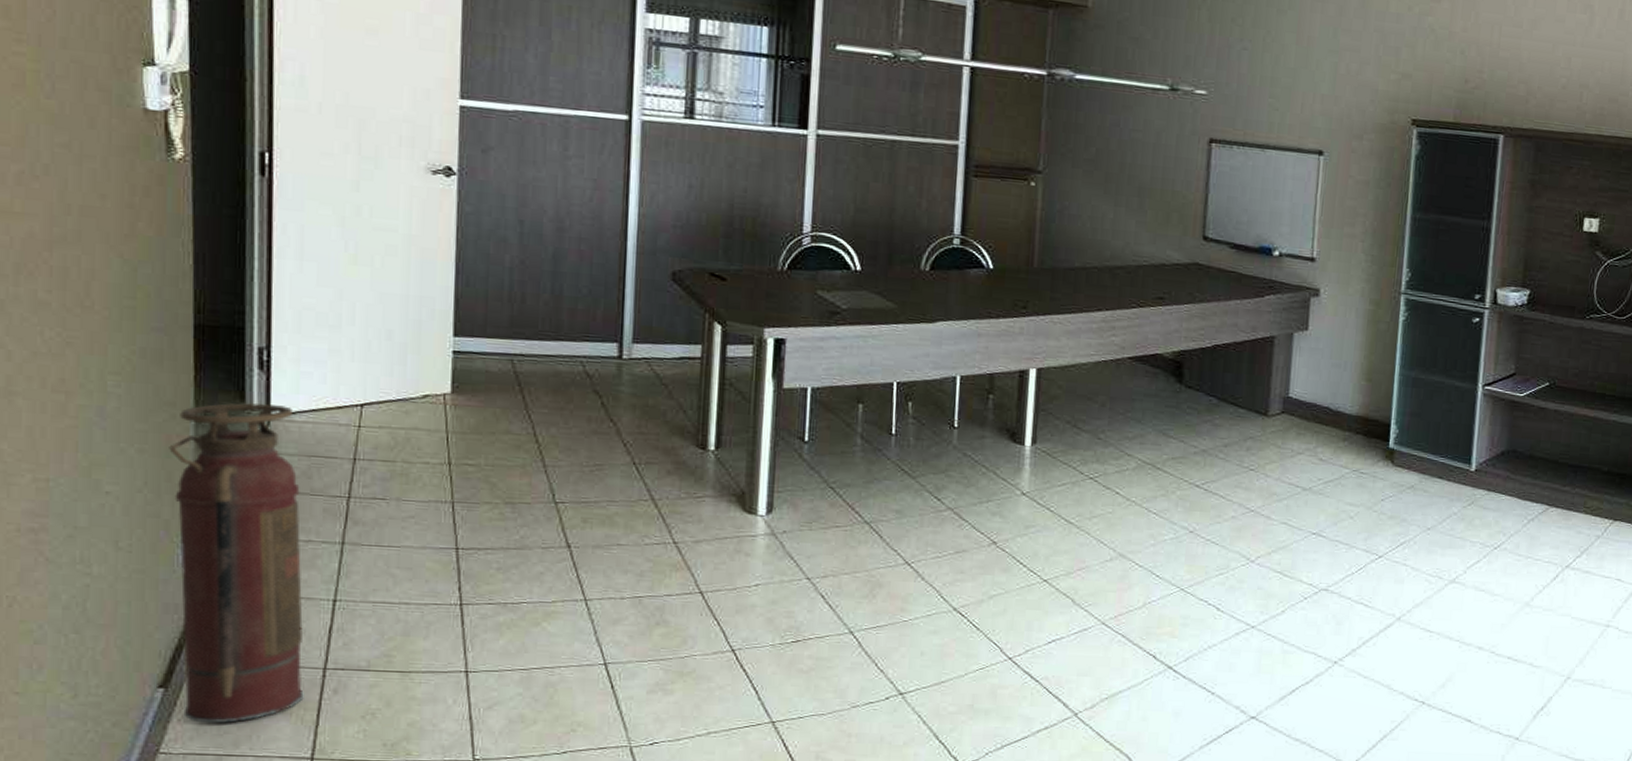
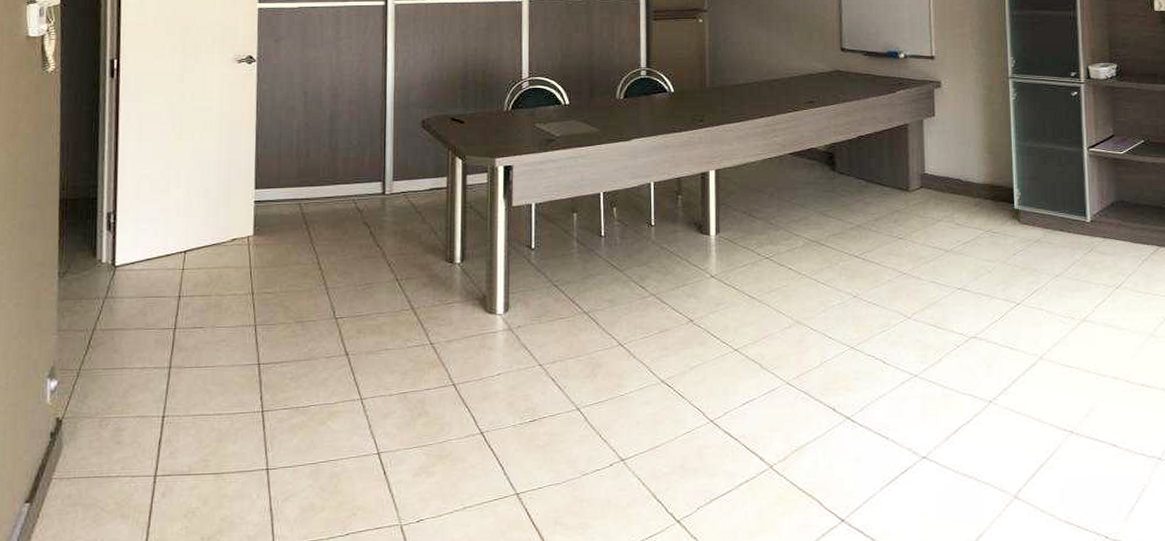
fire extinguisher: present [169,402,304,724] -> none [38,257,139,531]

